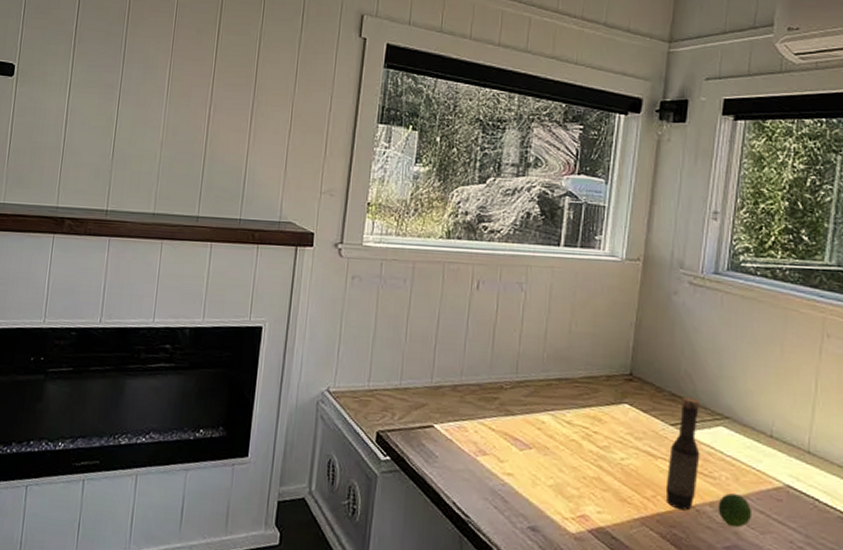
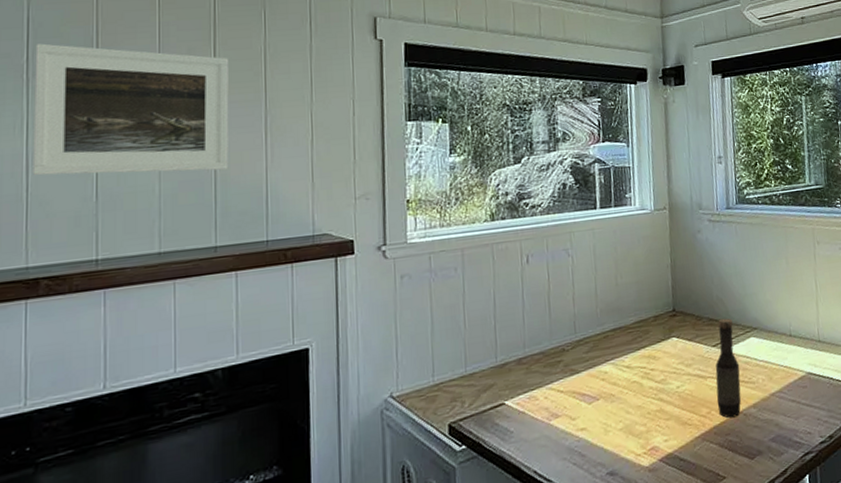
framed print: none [69,14,228,146] -> present [32,43,229,176]
fruit: present [718,493,753,528] -> none [759,391,787,421]

